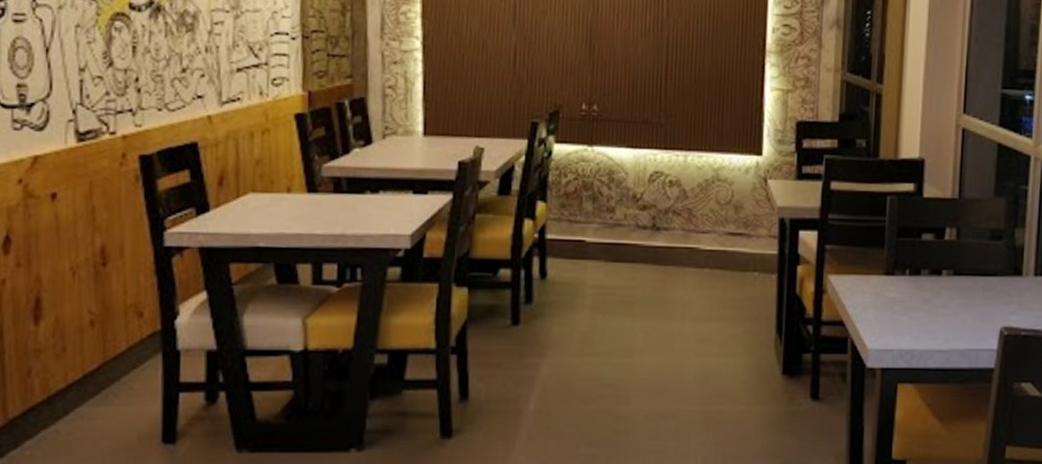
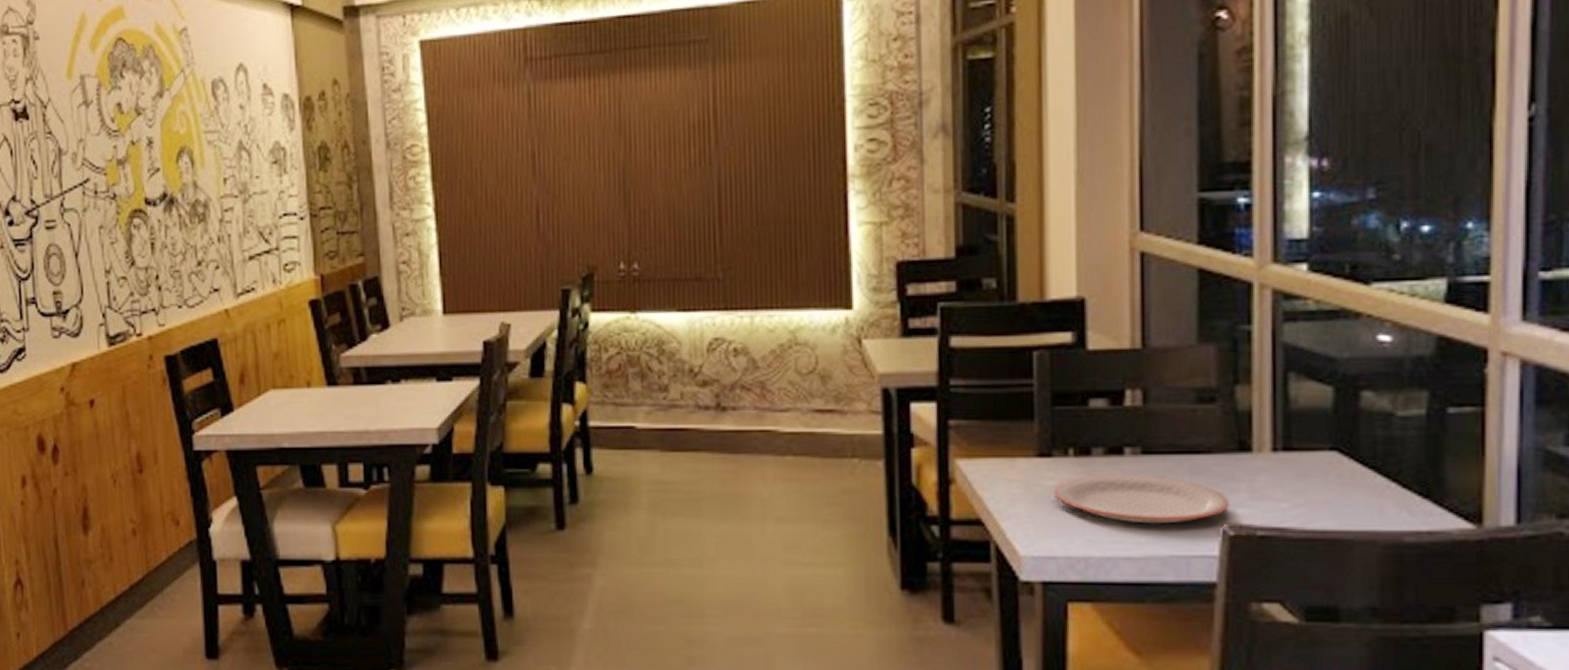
plate: none [894,289,1006,326] -> present [1053,474,1229,524]

